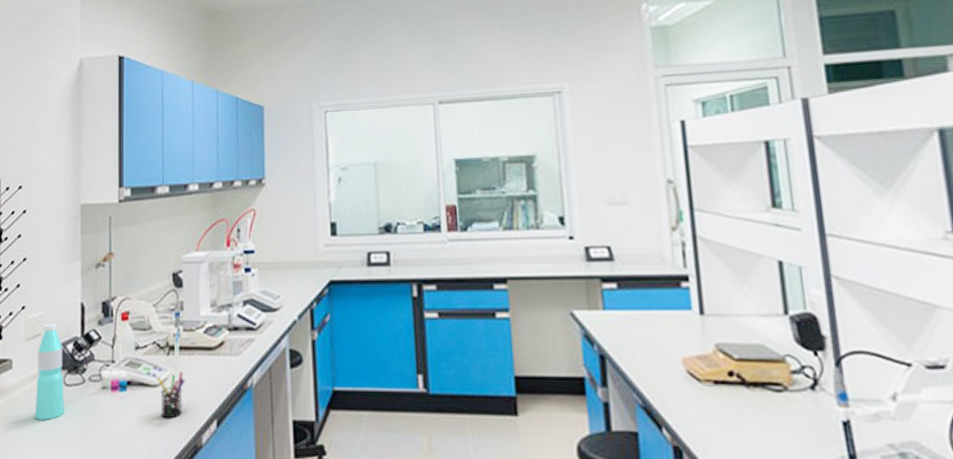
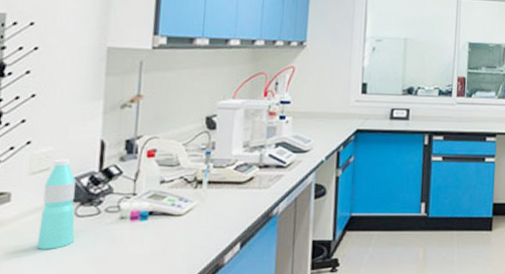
pen holder: present [158,372,186,419] -> none [182,203,212,244]

